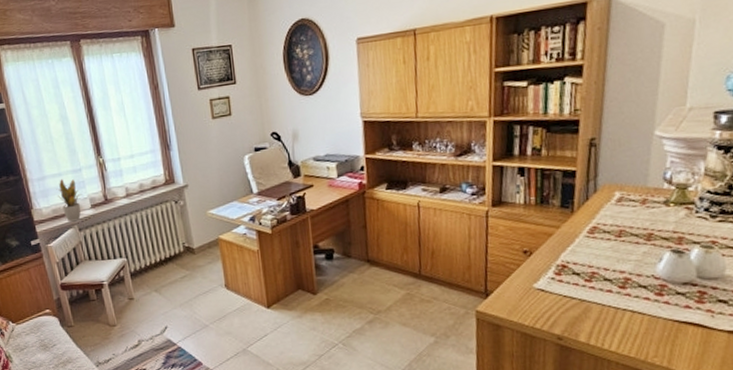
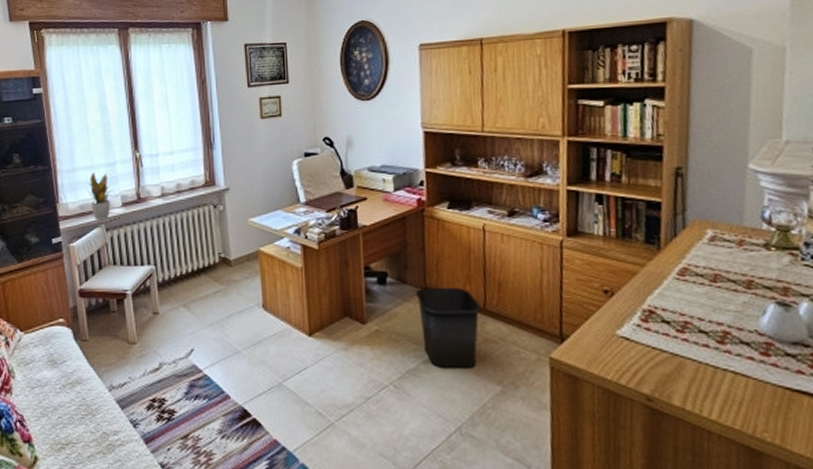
waste bin: none [359,257,417,327] -> present [416,287,481,370]

